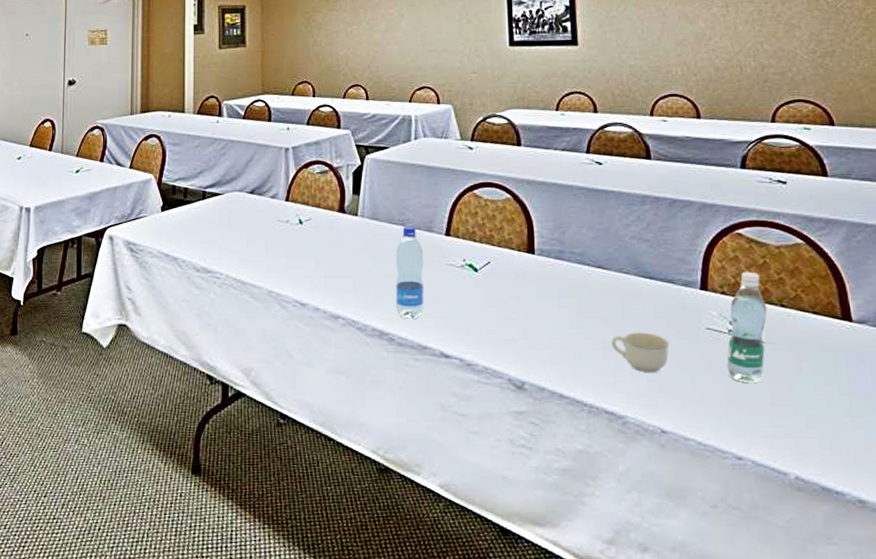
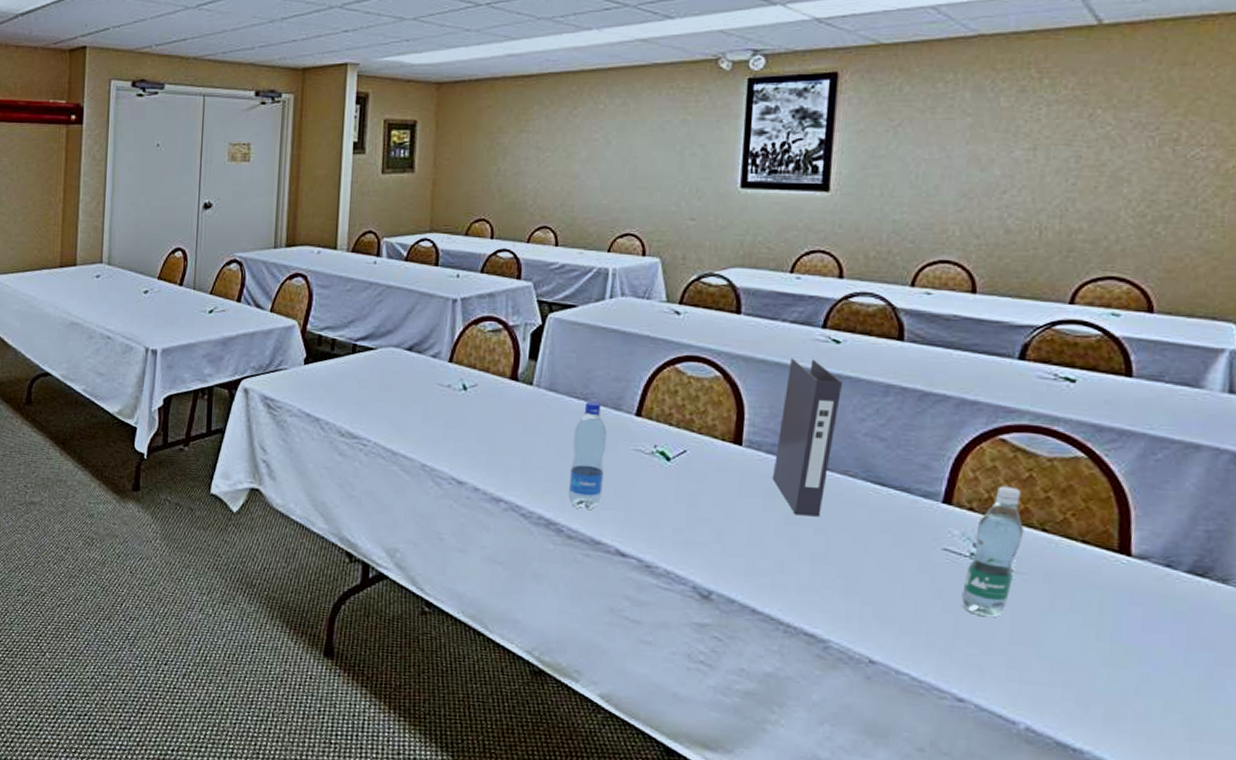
binder: none [562,178,608,310] -> present [772,358,842,517]
cup: present [611,332,670,372] -> none [822,546,894,594]

